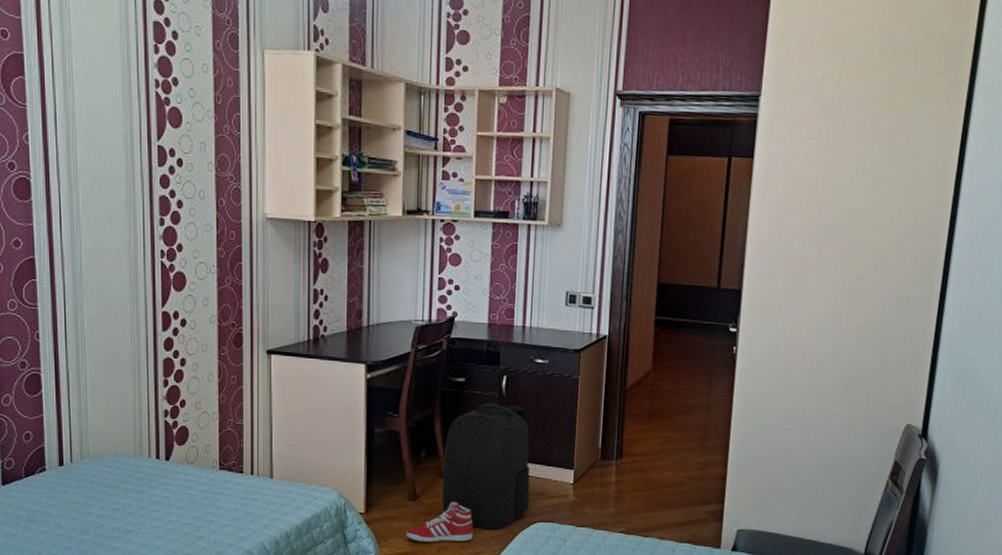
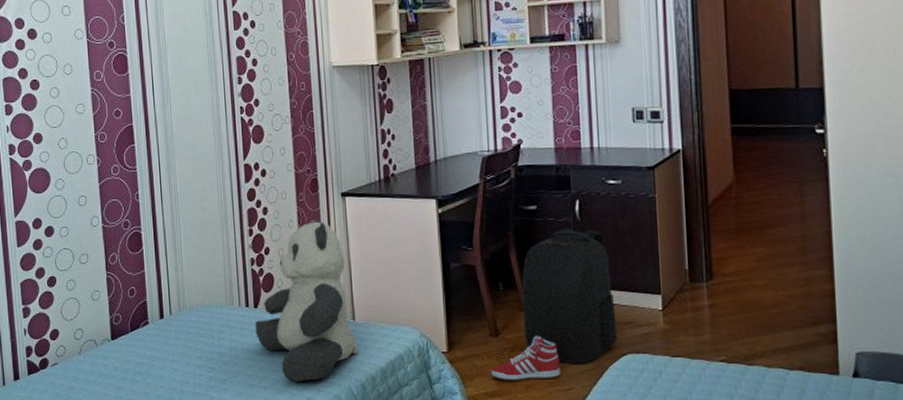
teddy bear: none [165,373,275,535] -> present [255,217,359,381]

